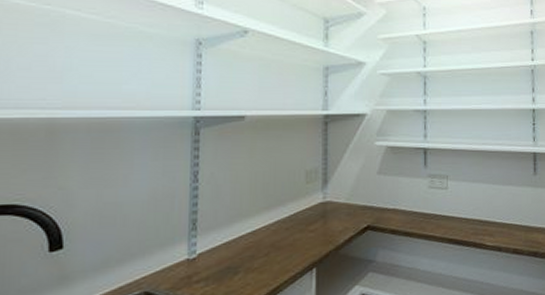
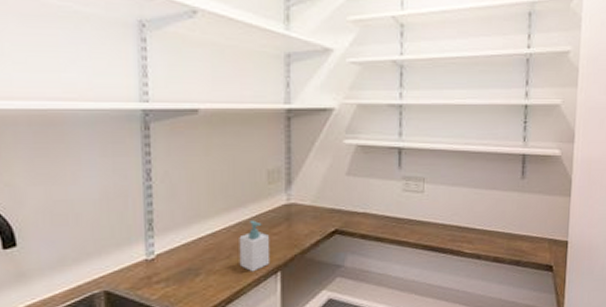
soap bottle: none [277,218,307,269] -> present [239,220,270,272]

